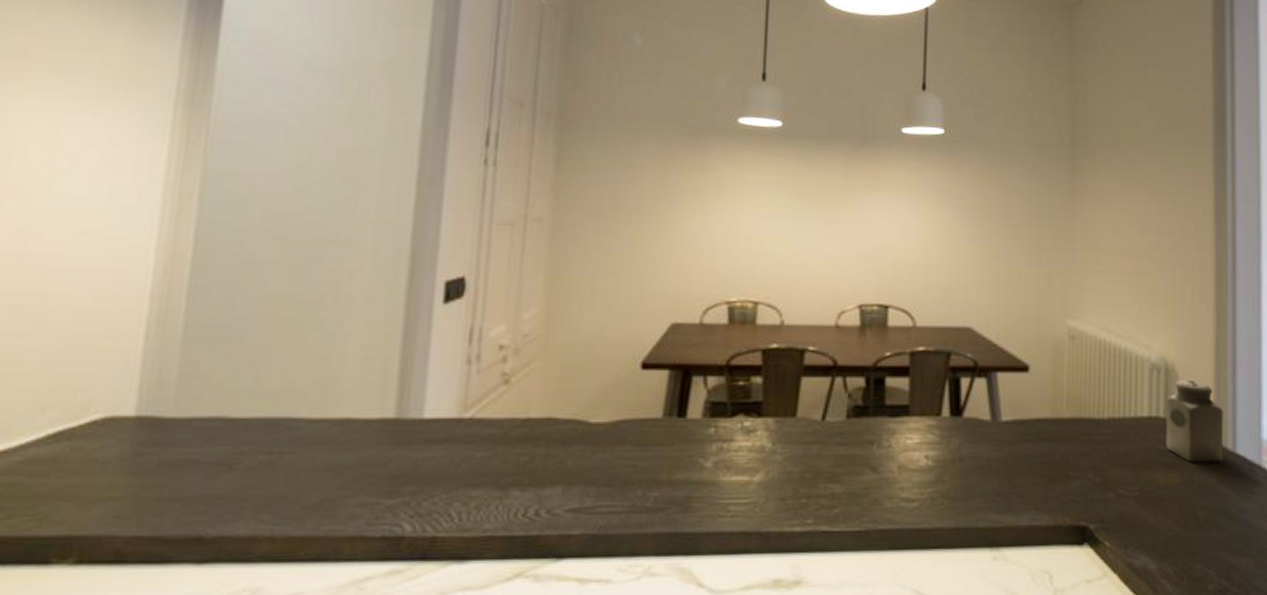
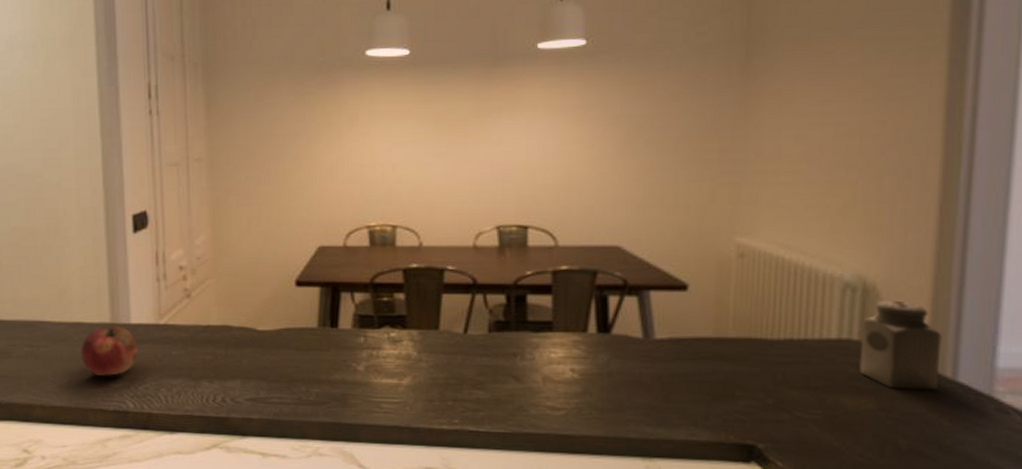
fruit: none [344,422,429,491] -> present [81,326,138,377]

